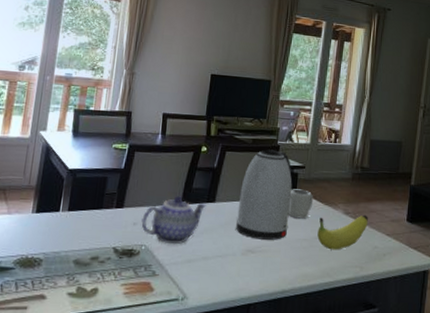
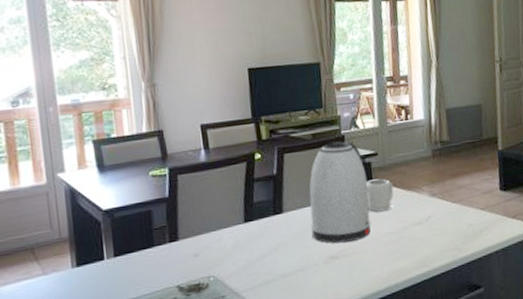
teapot: present [141,196,206,245] -> none [203,214,274,270]
fruit: present [317,214,368,250] -> none [404,192,458,238]

